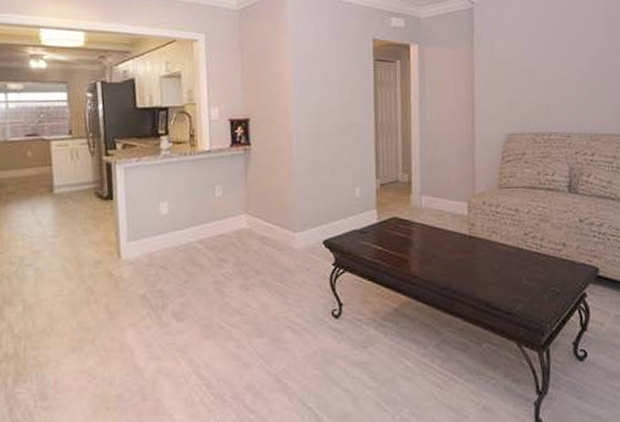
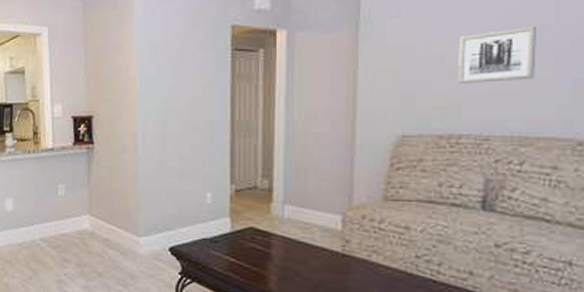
wall art: none [545,49,598,92] -> present [458,27,536,83]

